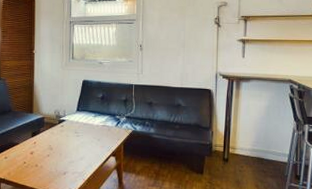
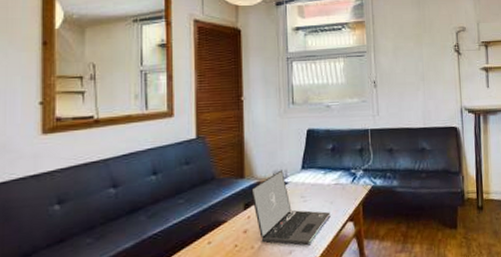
laptop: none [37,110,97,170] -> present [251,170,331,246]

